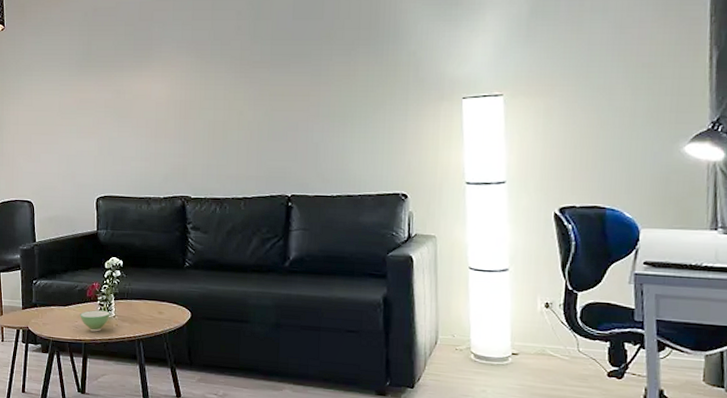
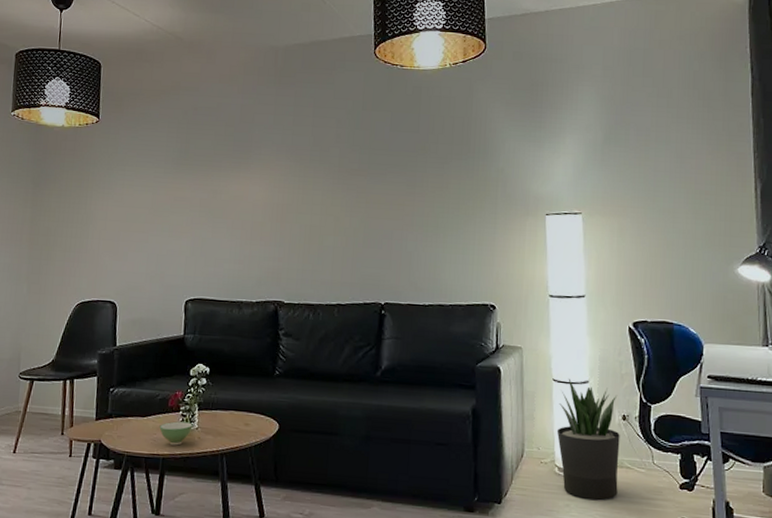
planter: none [473,266,542,386] -> present [556,378,620,500]

